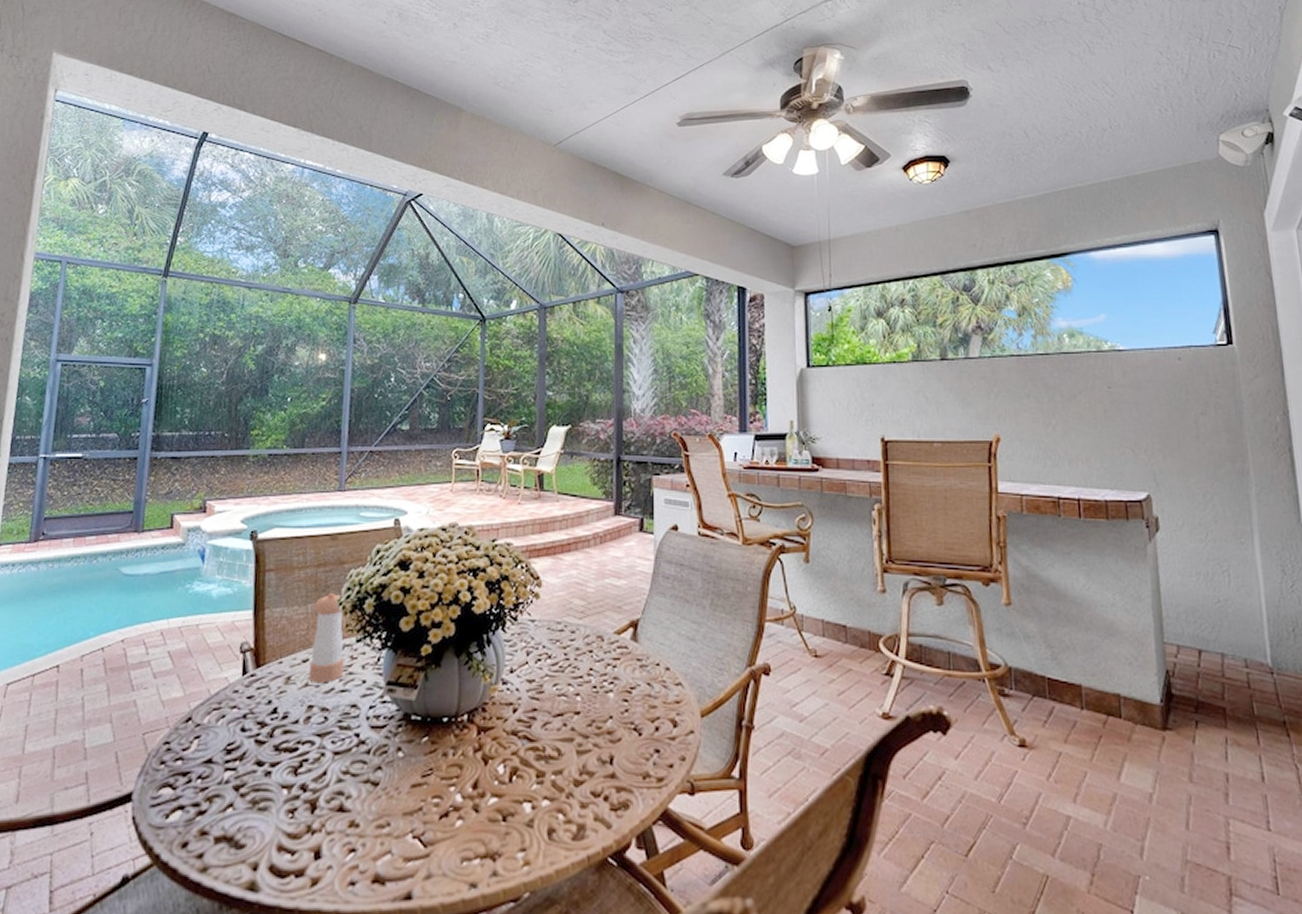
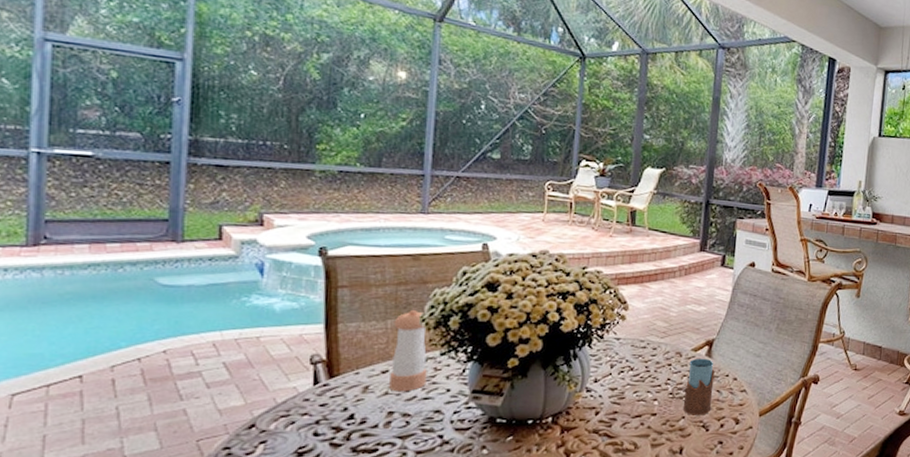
drinking glass: none [596,642,643,715] -> present [672,358,715,415]

